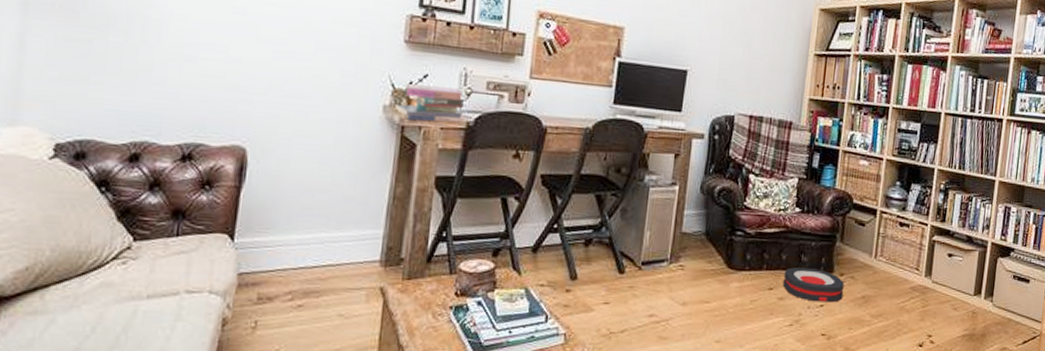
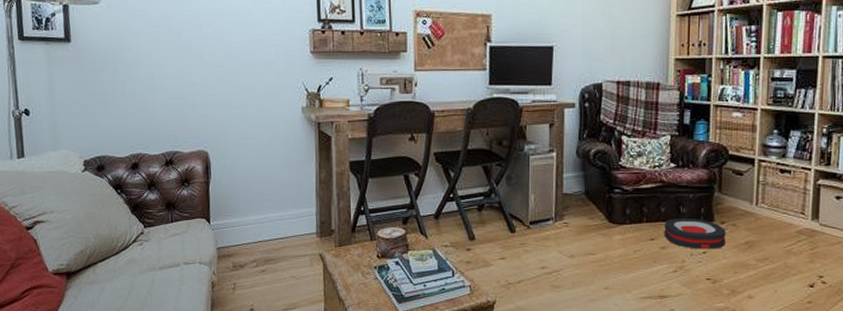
books: present [395,84,464,123] -> none [311,87,364,117]

